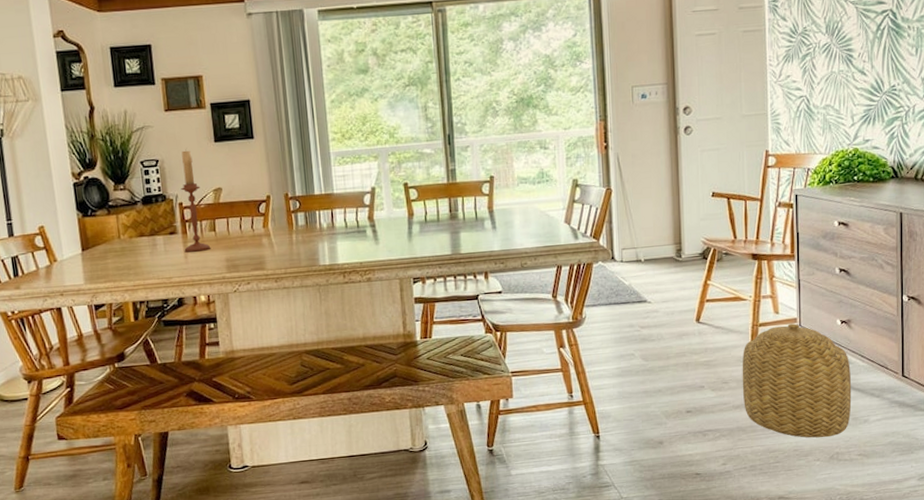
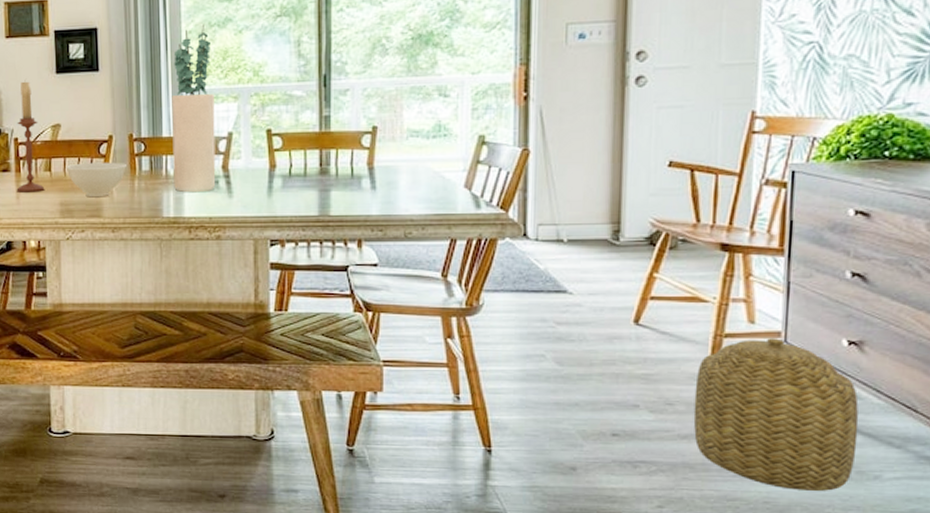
bowl: none [229,219,285,253] -> present [65,162,128,198]
vase: none [319,94,364,243] -> present [172,24,216,193]

